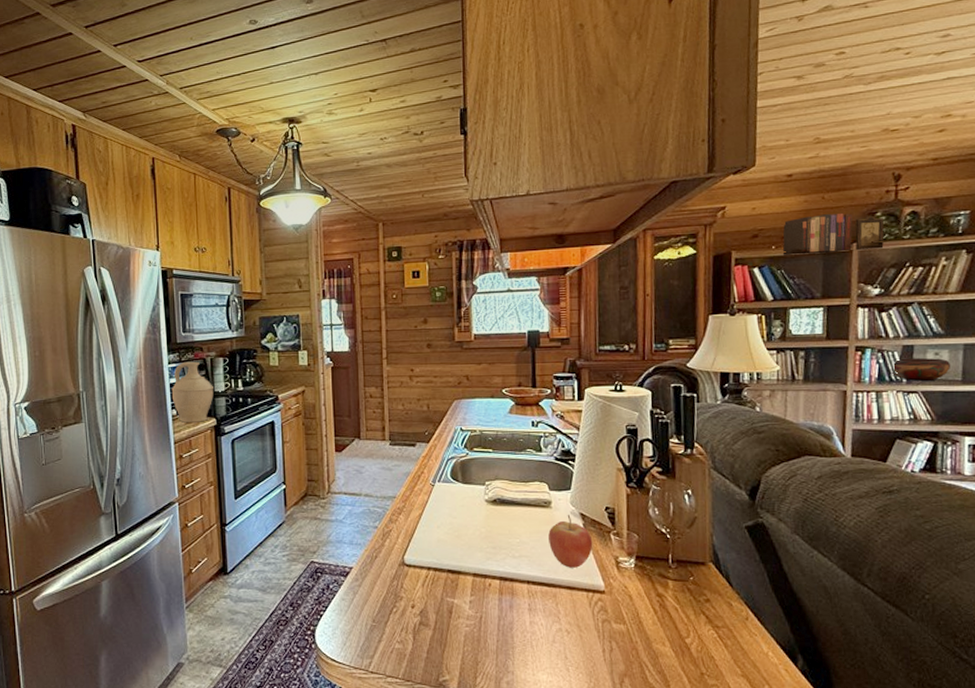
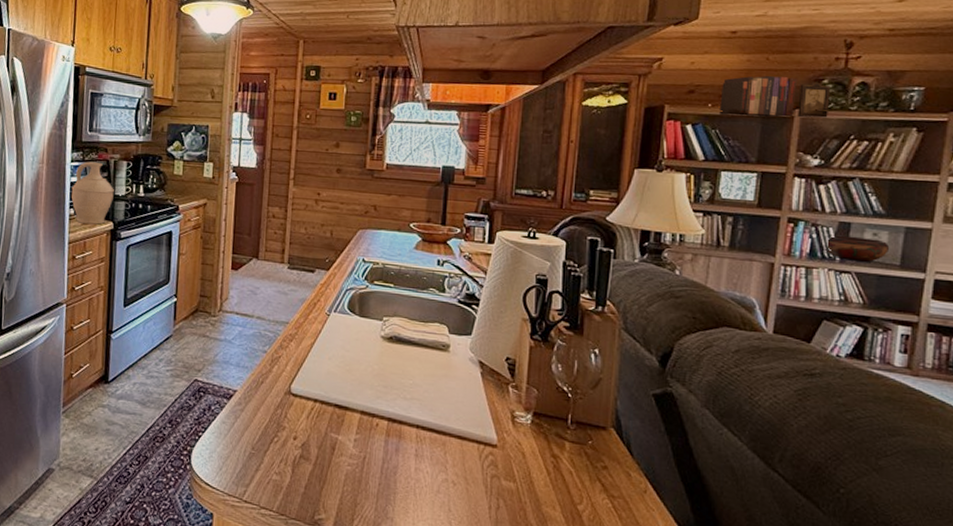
fruit: present [548,515,593,568] -> none [443,361,490,418]

